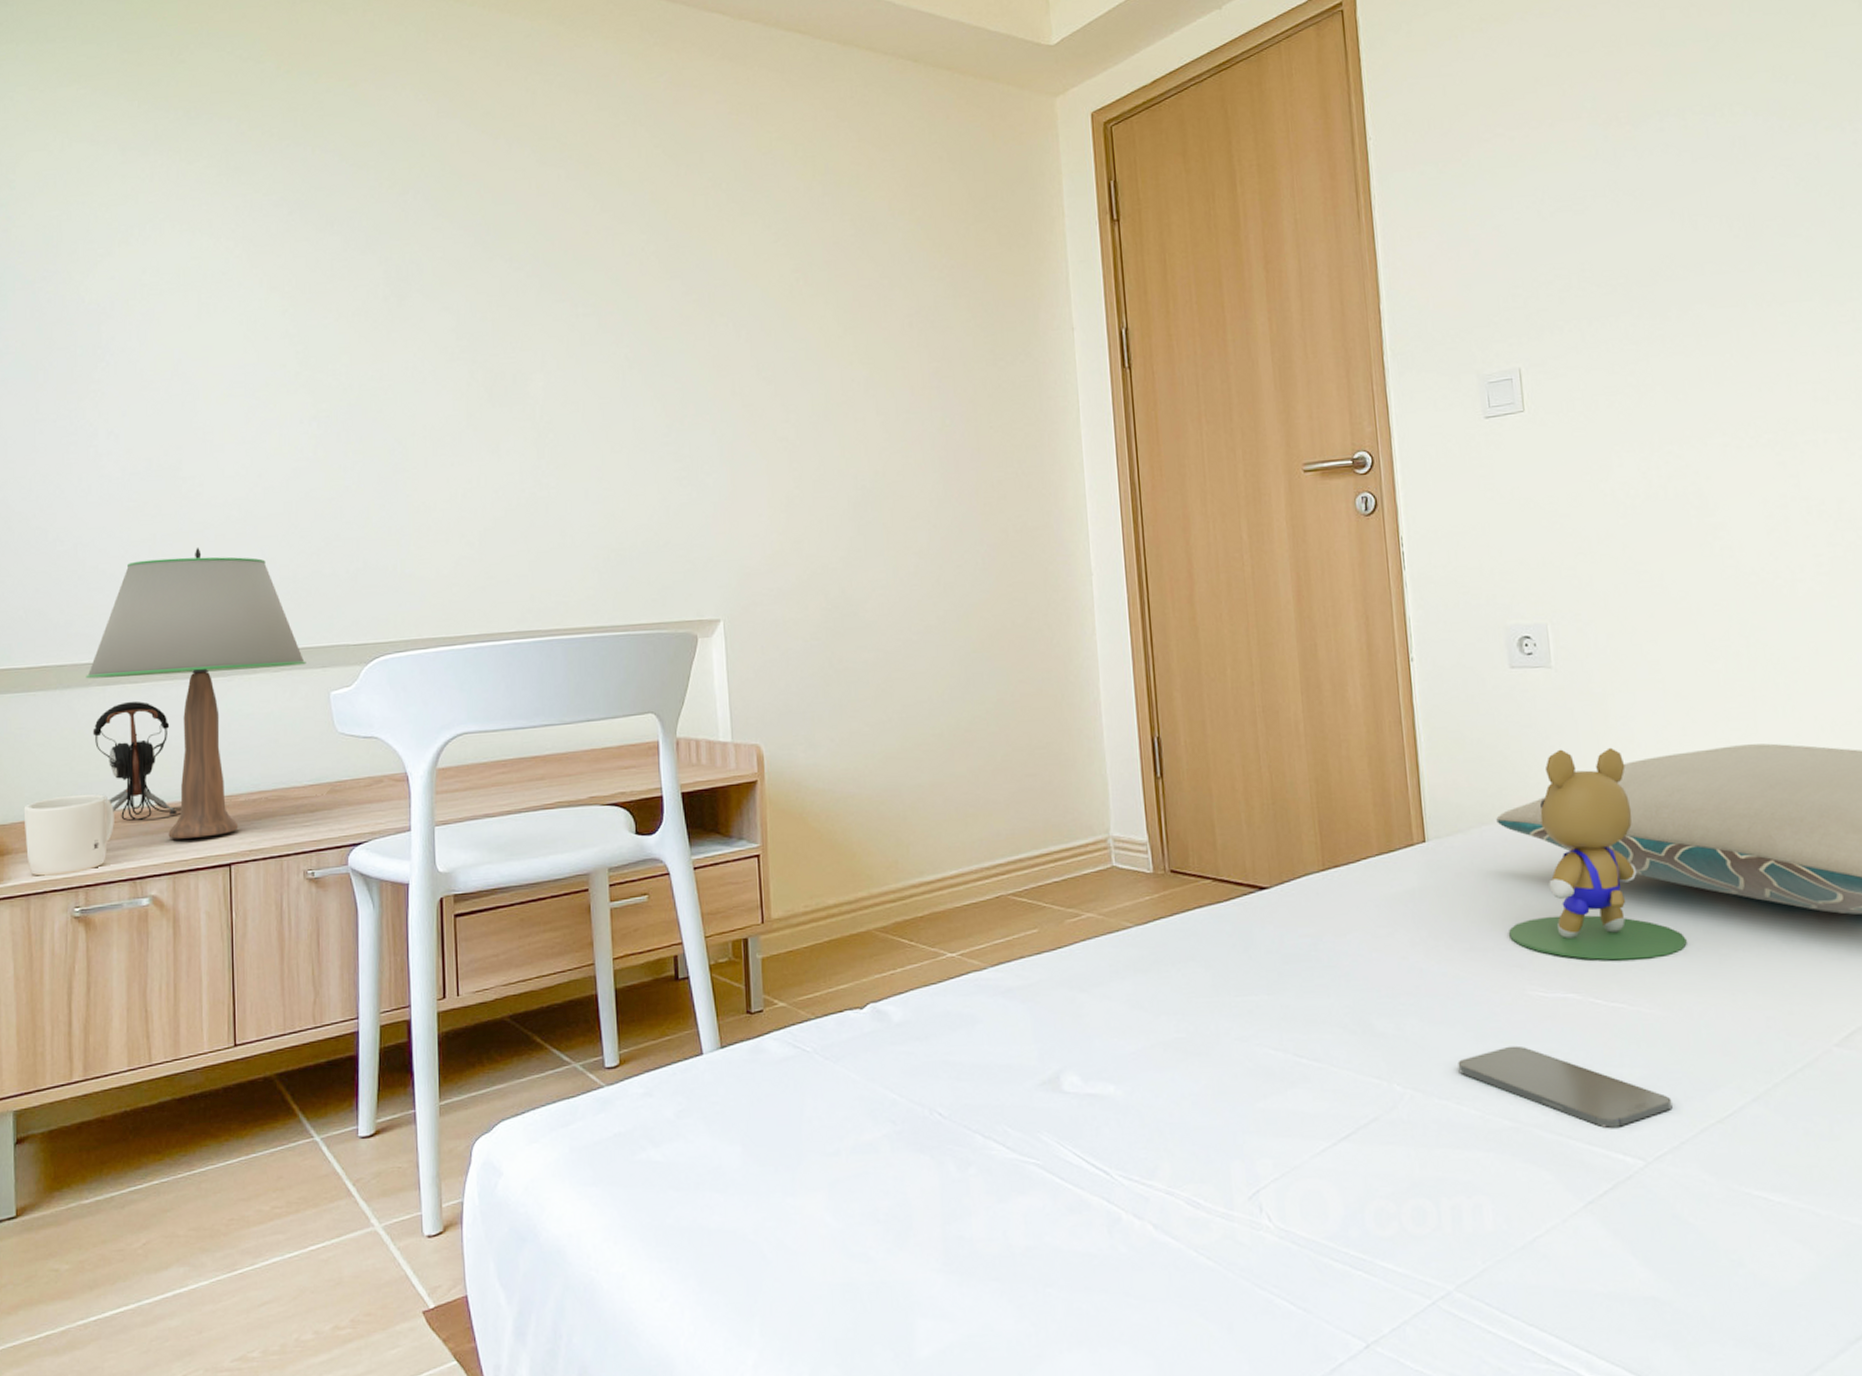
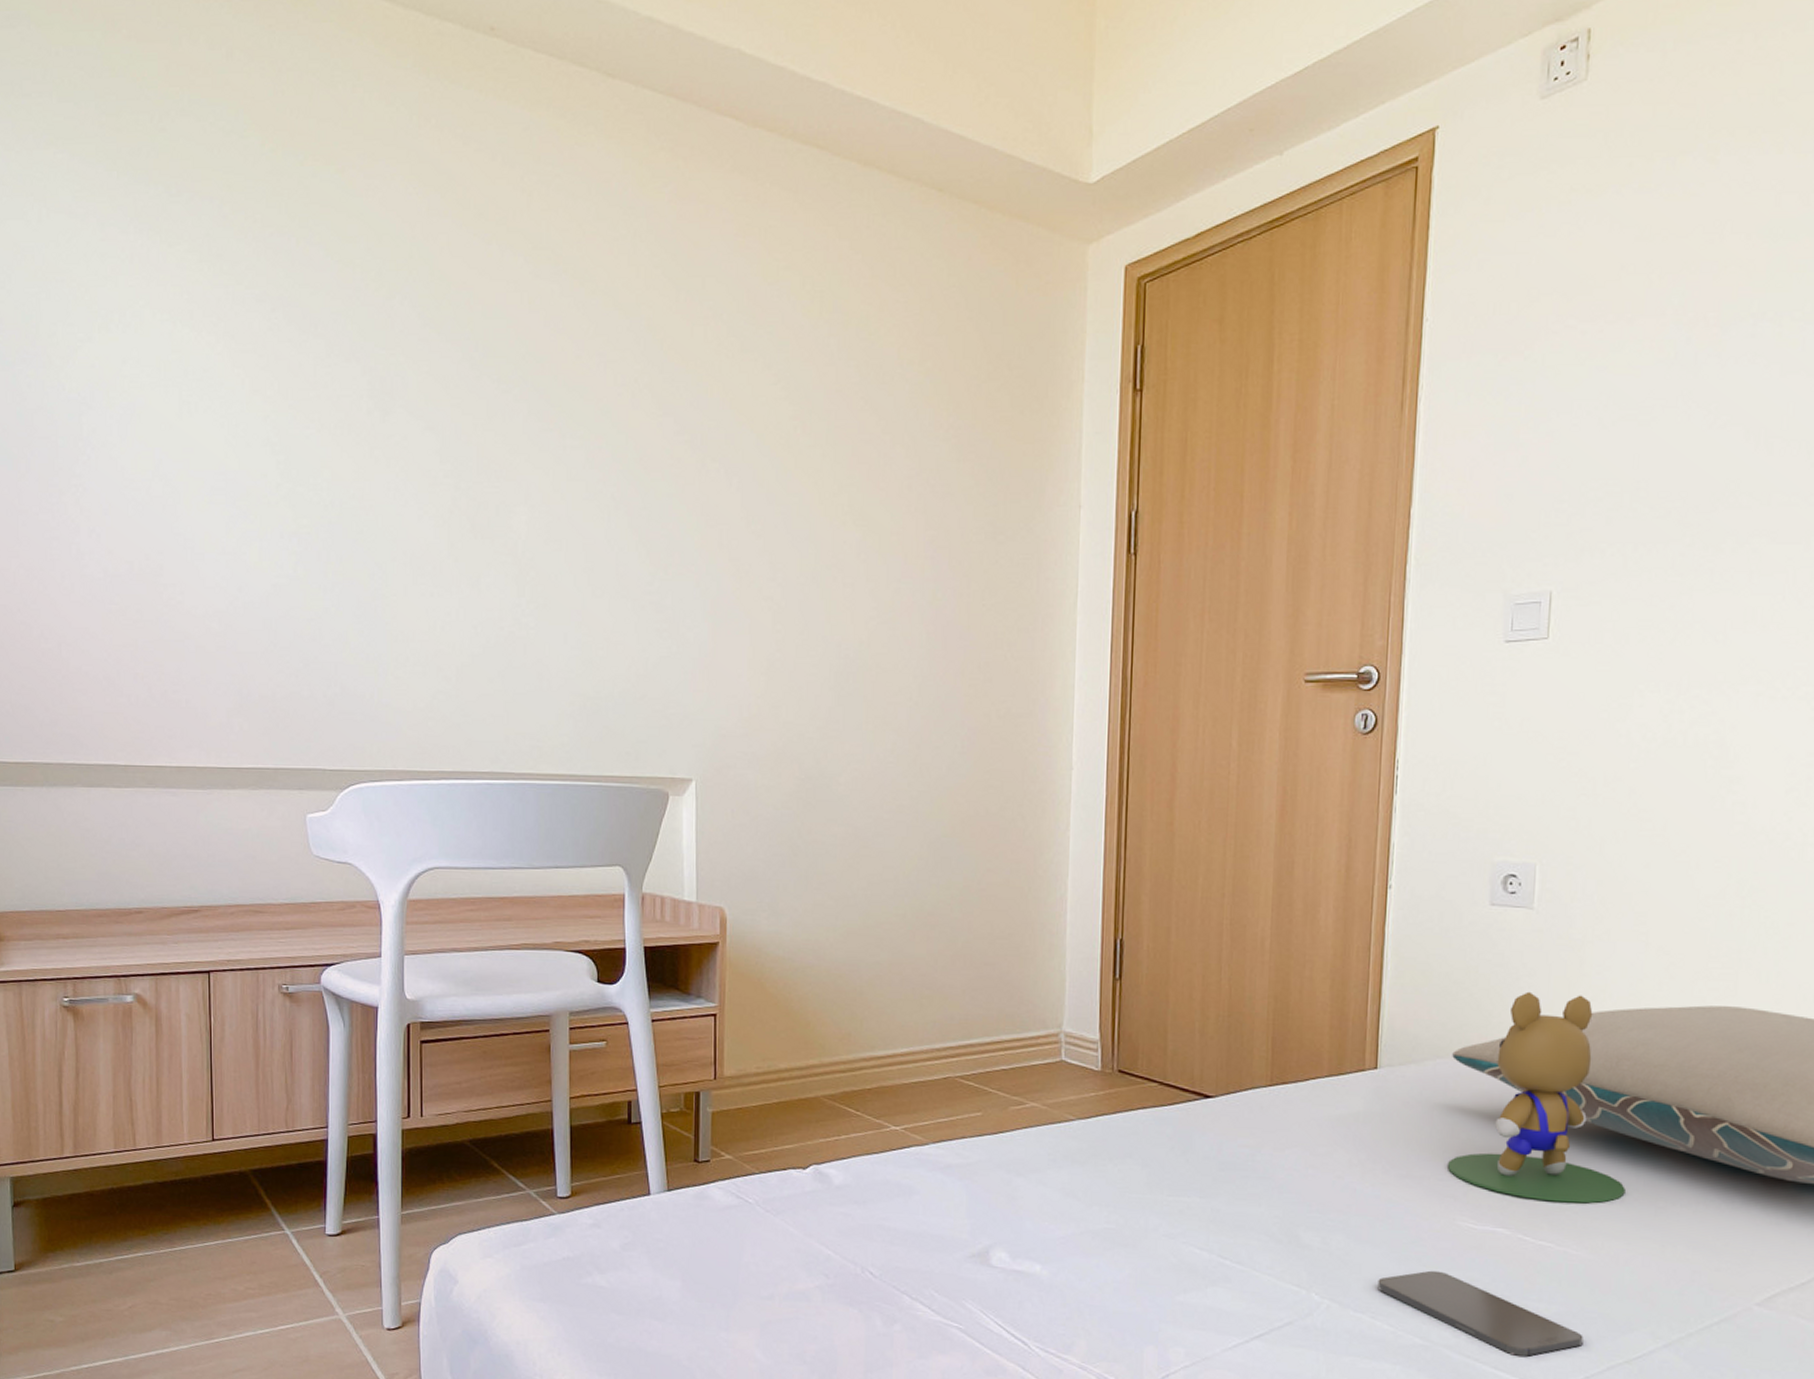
mug: present [23,793,114,876] -> none [14,890,100,966]
table lamp: present [86,546,306,839] -> none [71,656,284,944]
earphone: present [93,701,182,822] -> none [78,805,163,923]

